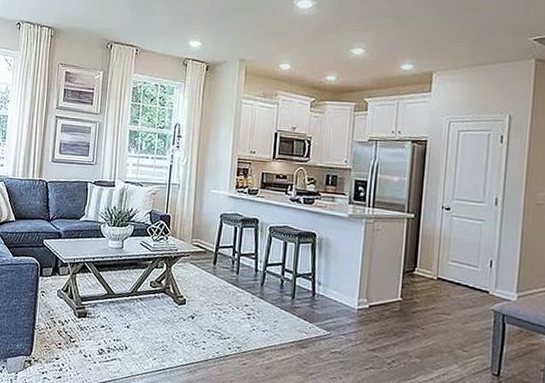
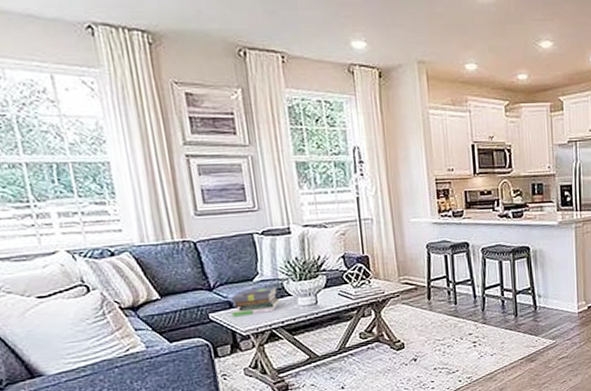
books: none [59,226,96,248] -> present [232,286,280,317]

